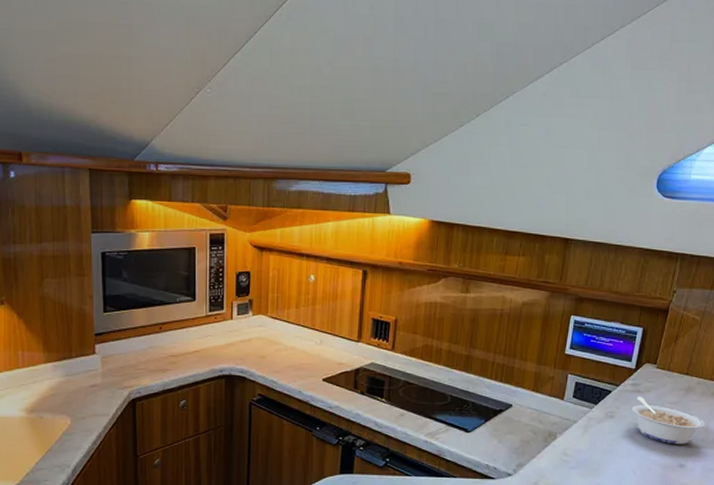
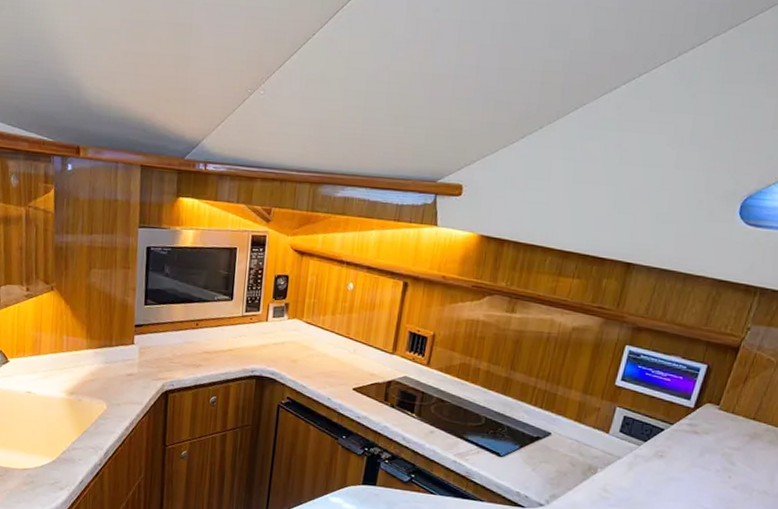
legume: present [631,396,705,444] -> none [684,437,771,495]

